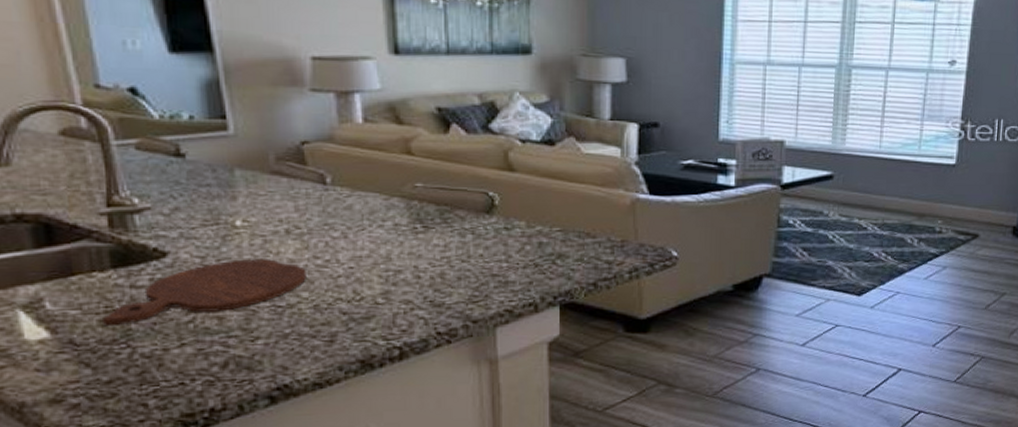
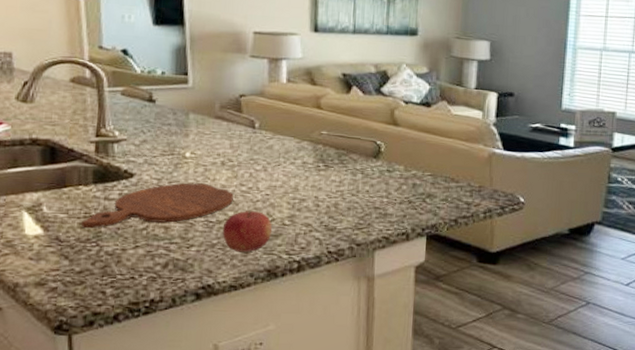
fruit: none [296,288,362,342] -> present [222,210,273,253]

